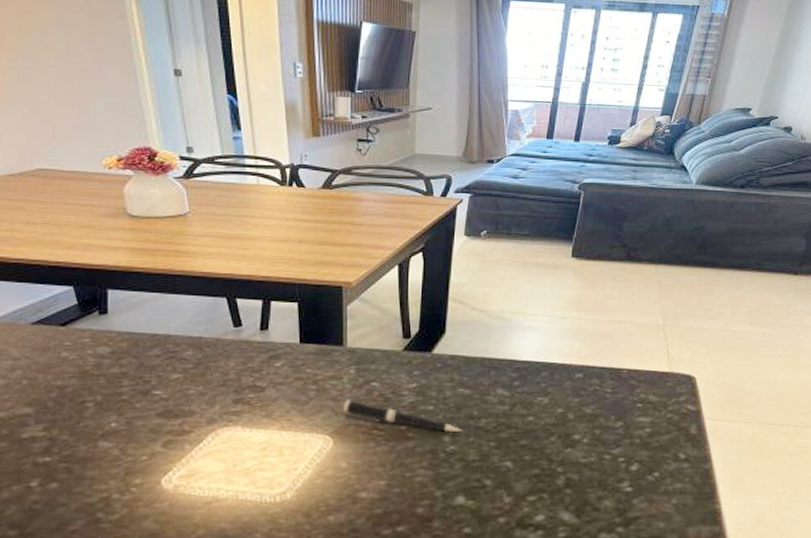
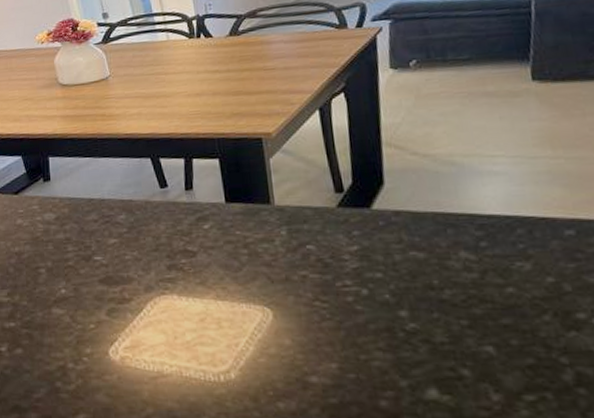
pen: present [342,400,462,433] -> none [277,265,422,307]

